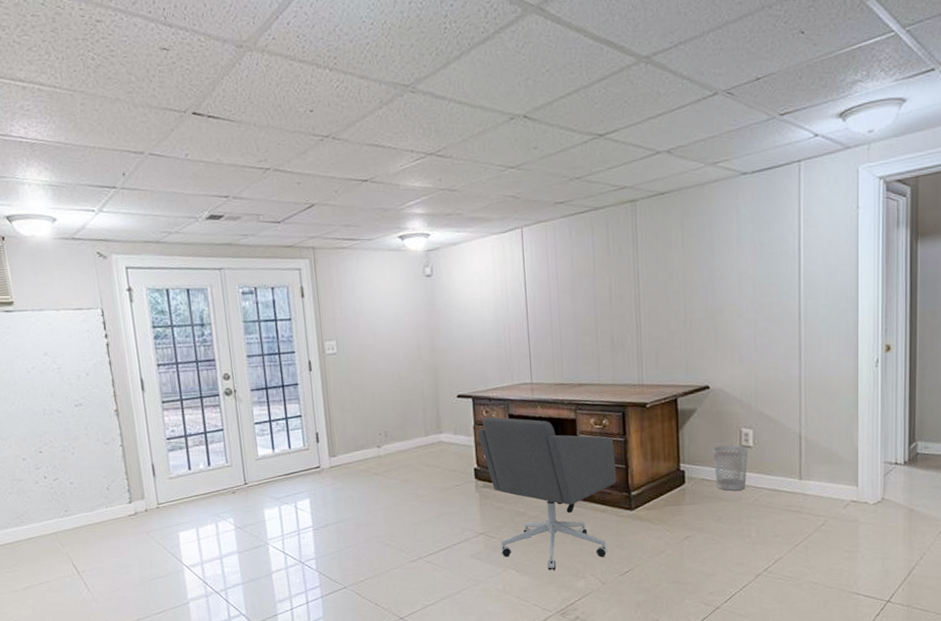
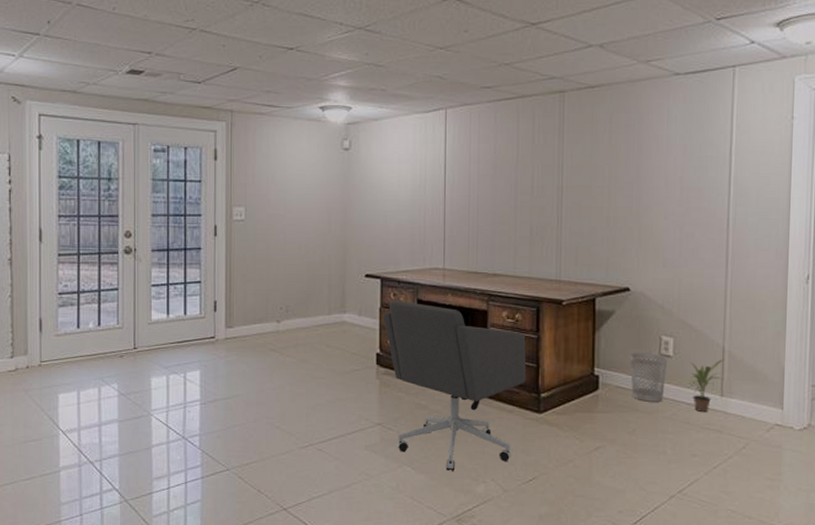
potted plant: none [768,445,802,496] -> present [688,359,724,413]

